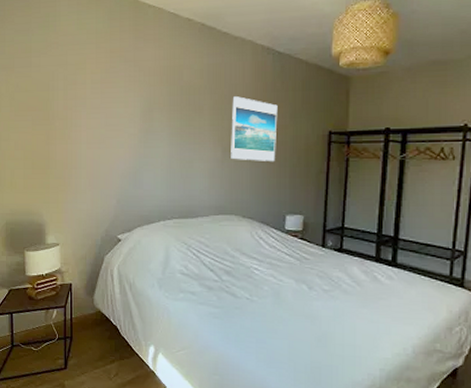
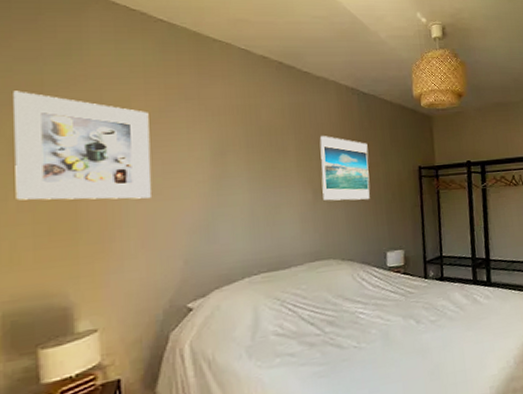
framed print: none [14,56,98,146] -> present [13,91,151,201]

